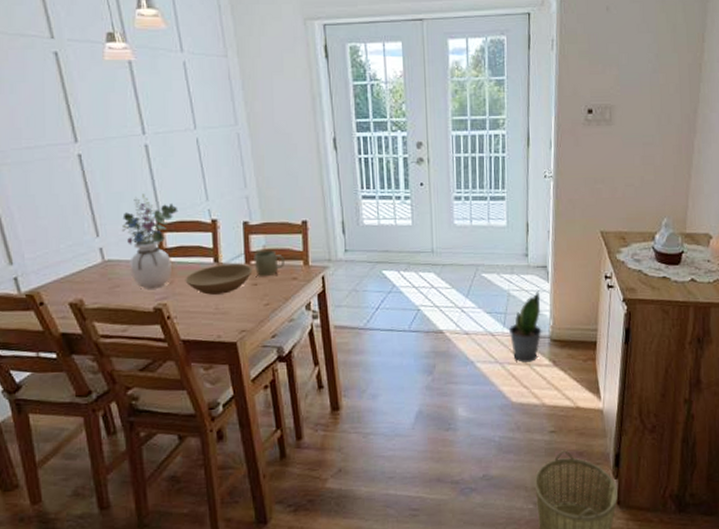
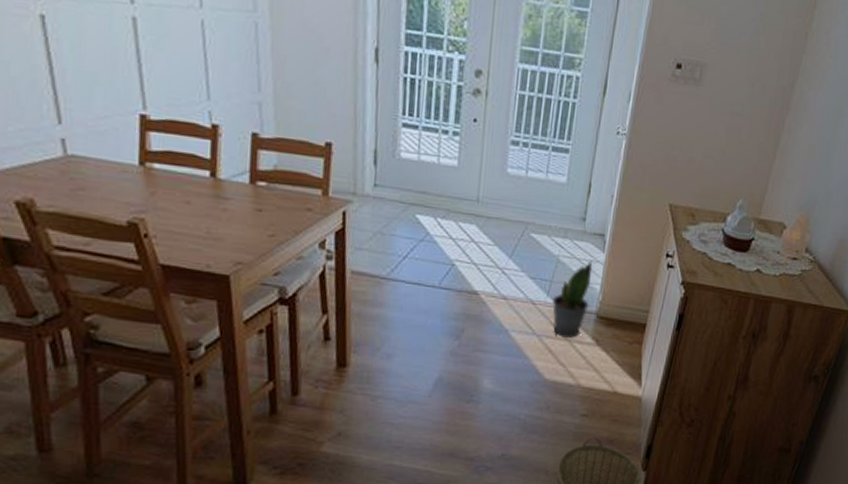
bouquet: present [121,194,179,289] -> none [92,79,170,199]
bowl: present [185,263,253,295] -> none [170,180,258,217]
mug: present [253,250,285,277] -> none [260,170,299,204]

